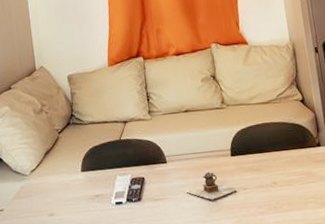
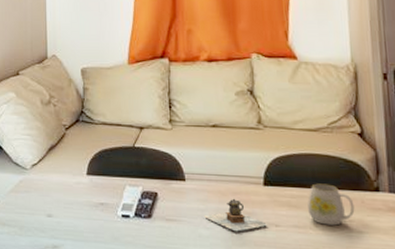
mug: none [267,146,304,182] -> present [308,183,355,226]

